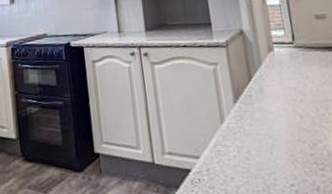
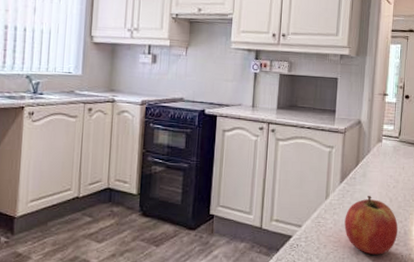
apple: none [248,114,320,184] -> present [344,196,398,255]

